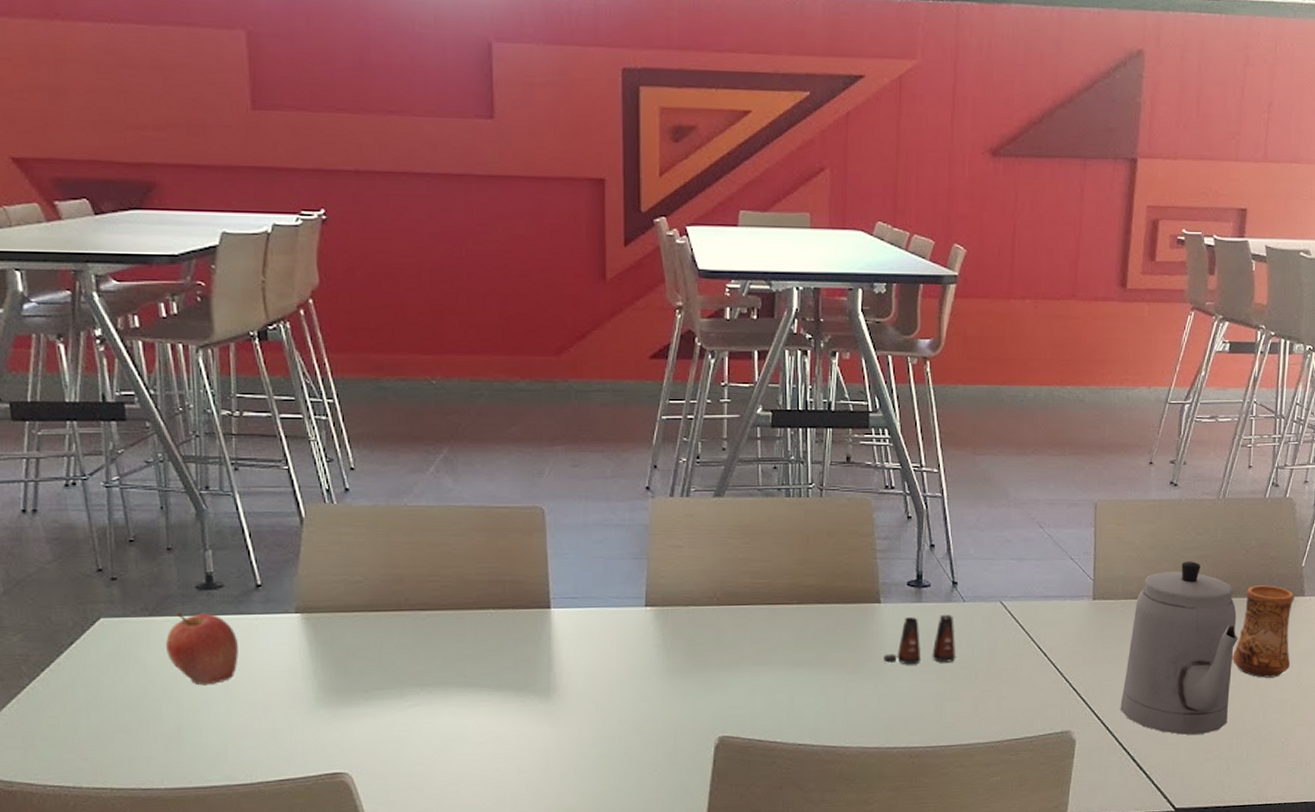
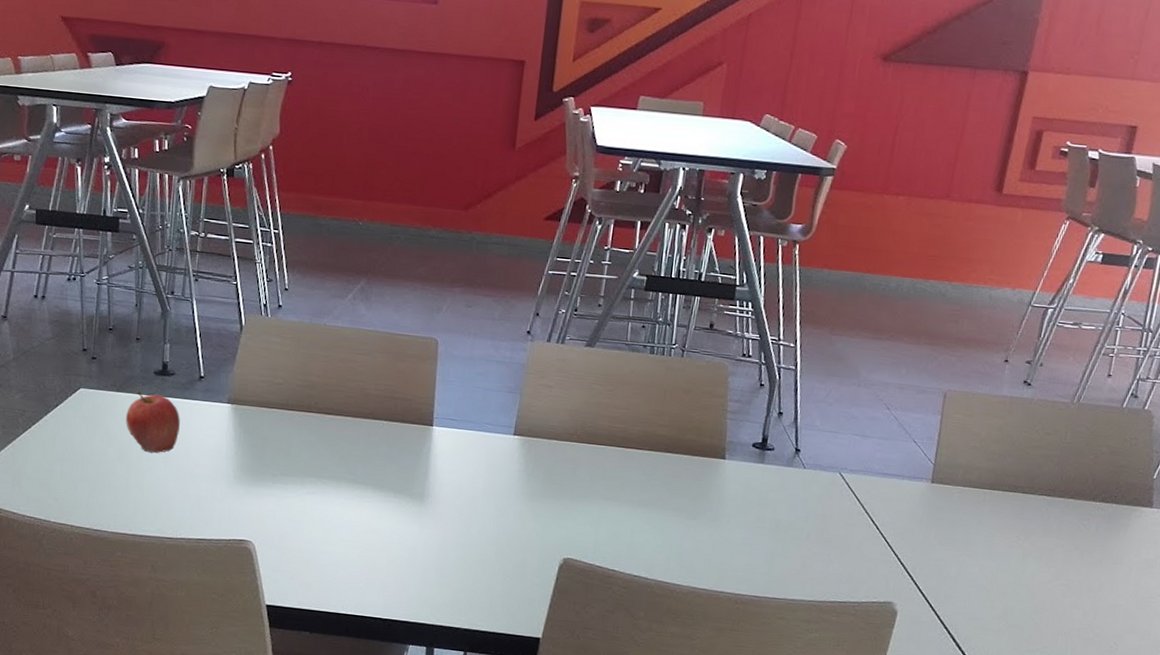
salt shaker: present [884,615,956,665] -> none [721,475,793,522]
teapot: present [1120,561,1238,735] -> none [945,458,1078,626]
cup: present [1232,585,1294,678] -> none [1067,490,1141,583]

